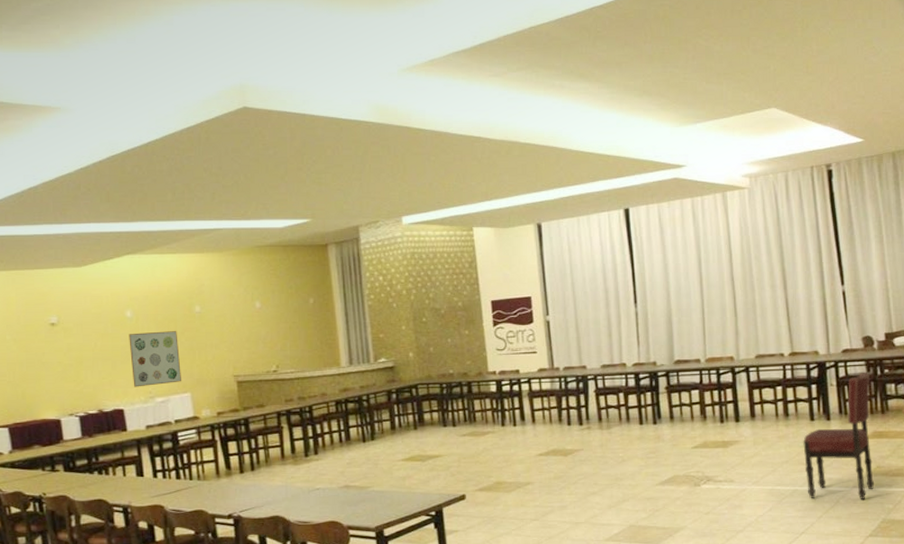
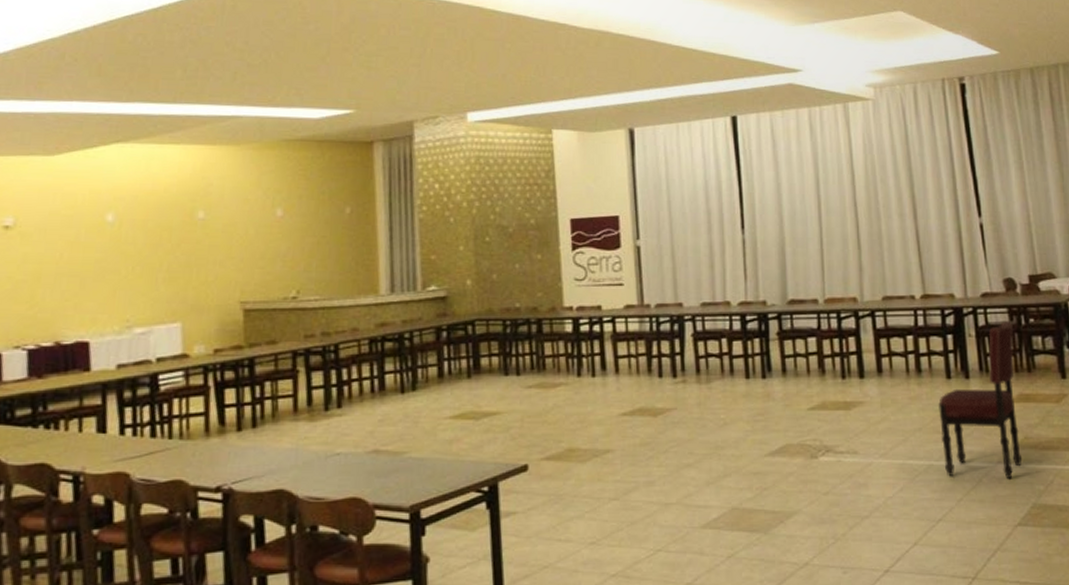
wall art: present [129,331,182,387] -> none [105,241,172,313]

